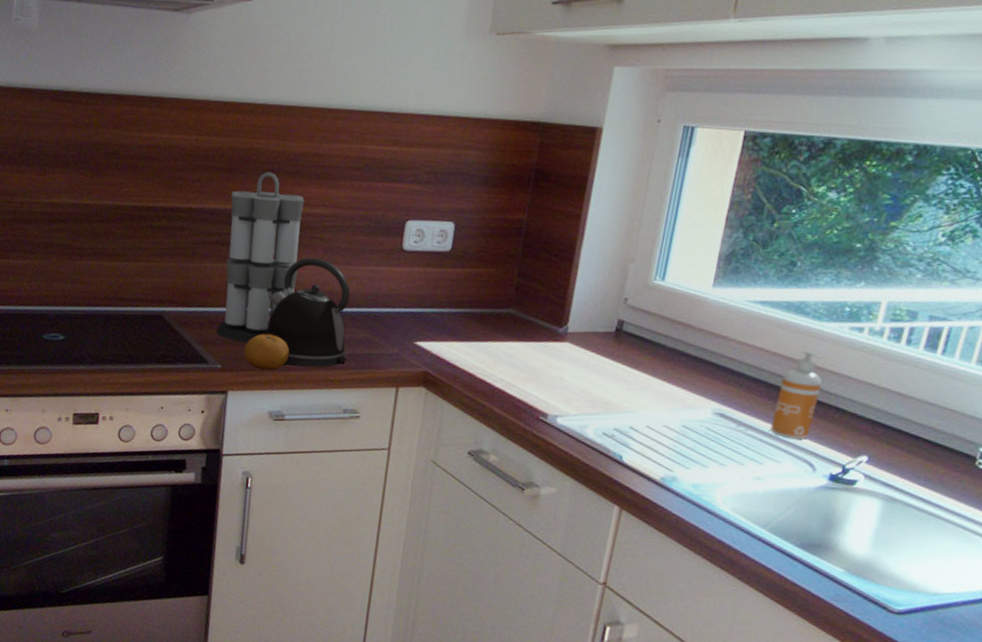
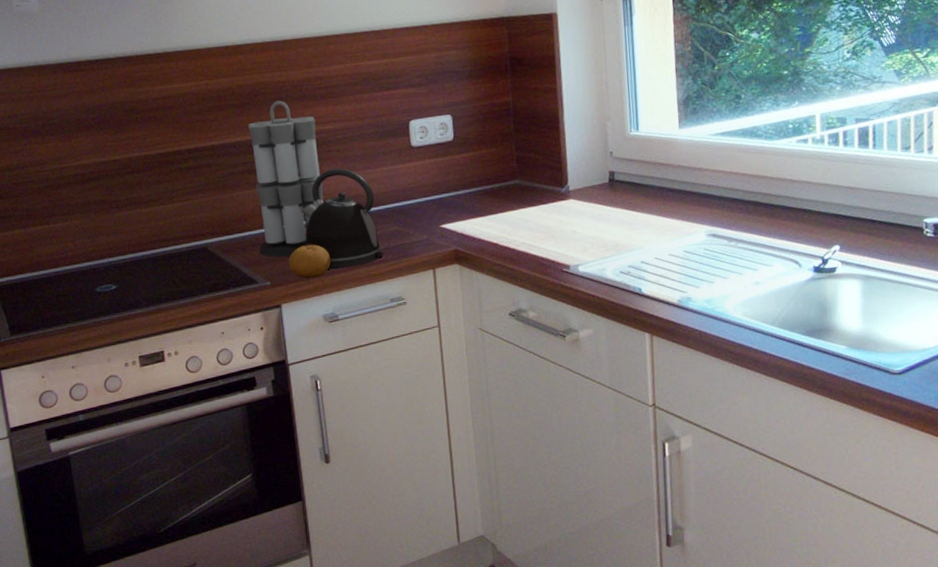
soap dispenser: present [770,350,823,439] -> none [754,166,789,243]

